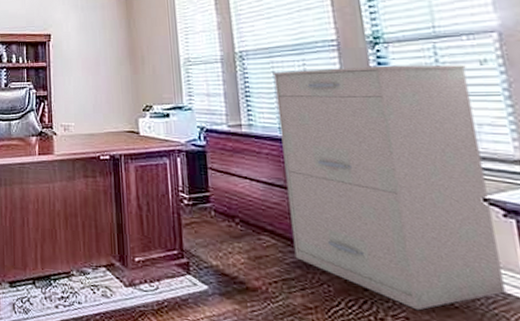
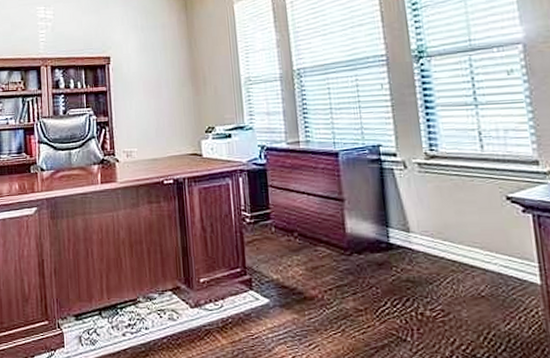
filing cabinet: present [272,65,506,311] -> none [328,75,522,303]

